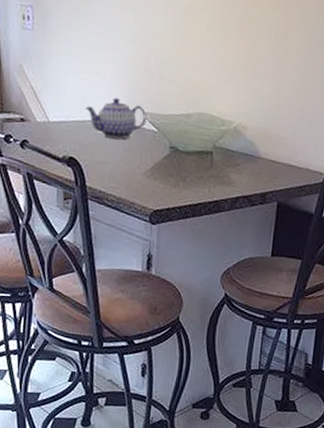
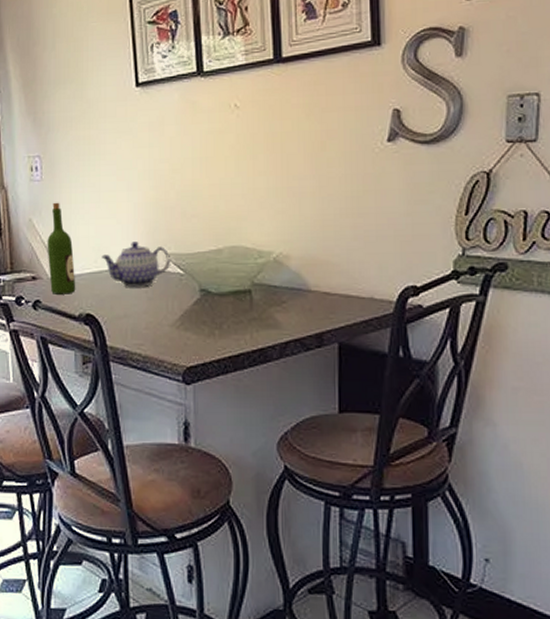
wine bottle: none [35,52,61,138] -> present [47,202,76,294]

